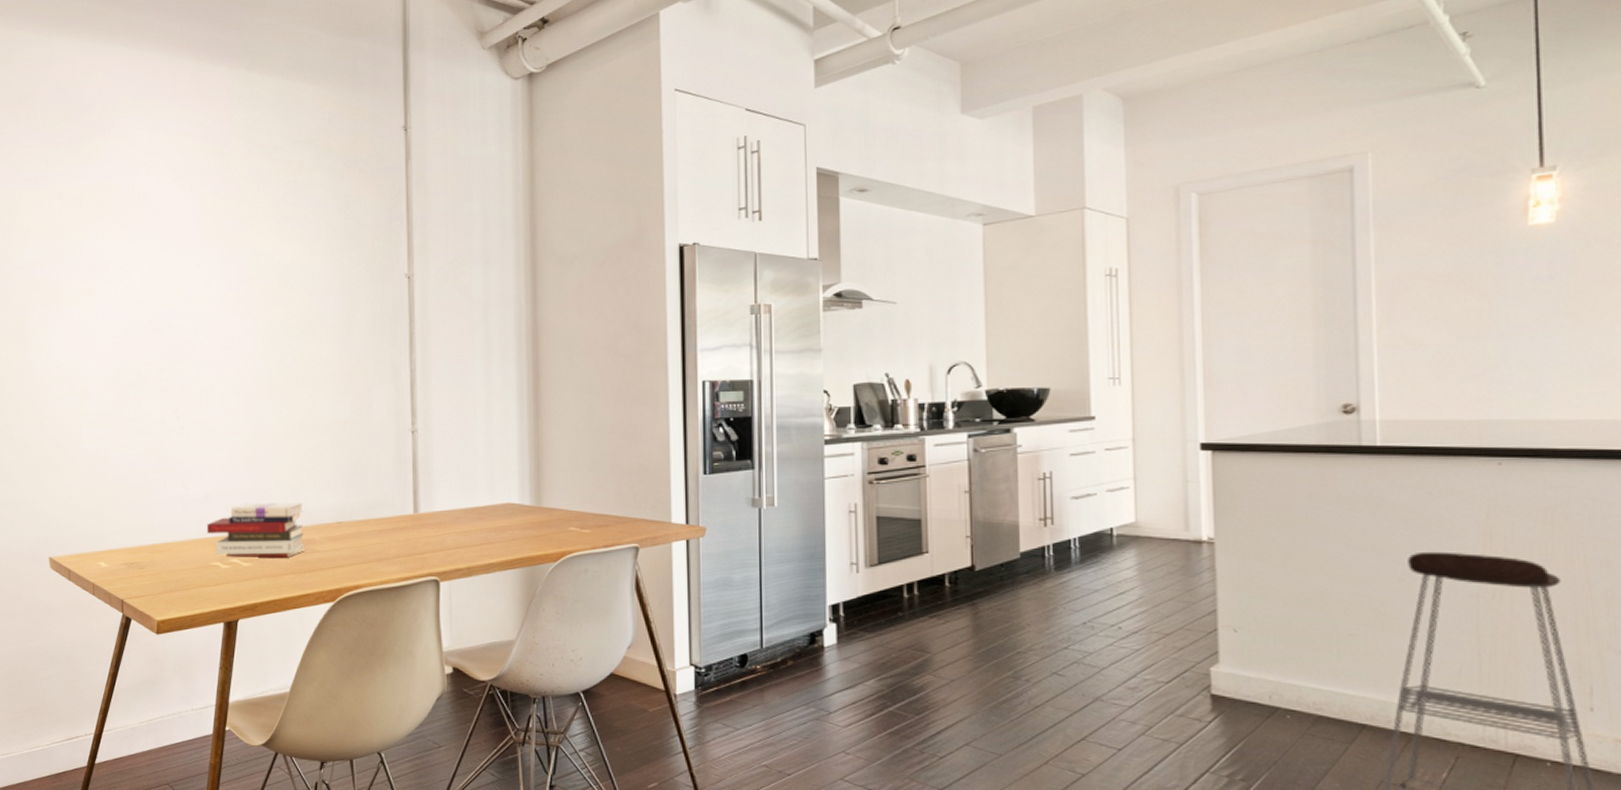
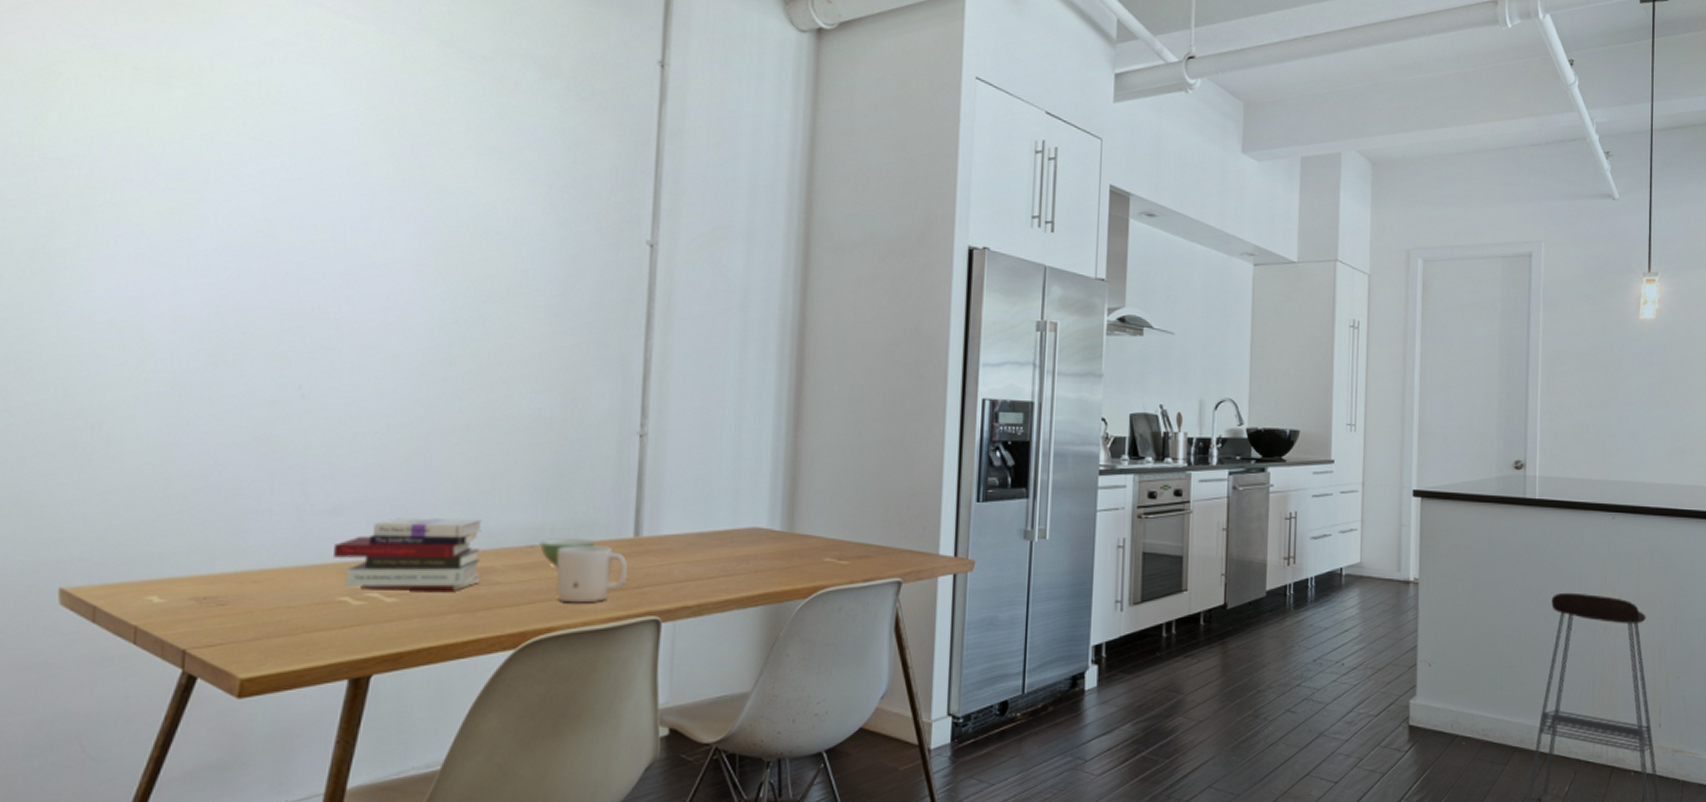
bowl: none [344,516,385,541] -> present [539,538,595,571]
mug: none [357,521,412,567] -> present [556,545,629,603]

